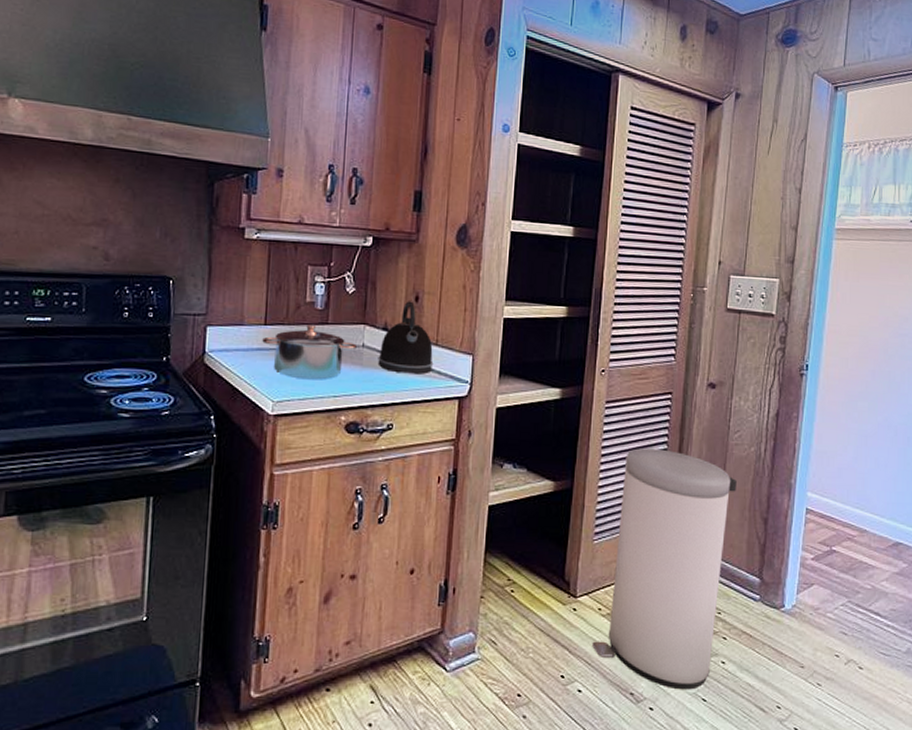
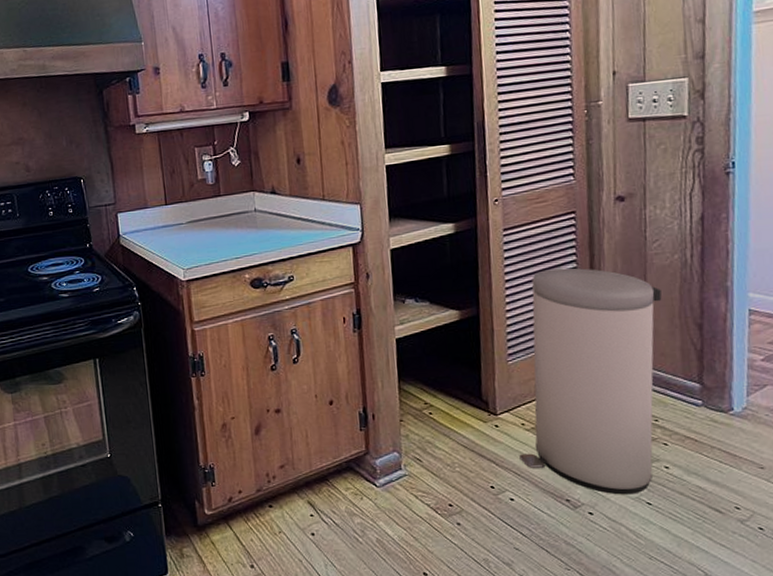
cooking pot: present [262,323,357,380] -> none [165,198,250,248]
kettle: present [378,301,434,374] -> none [270,164,324,230]

